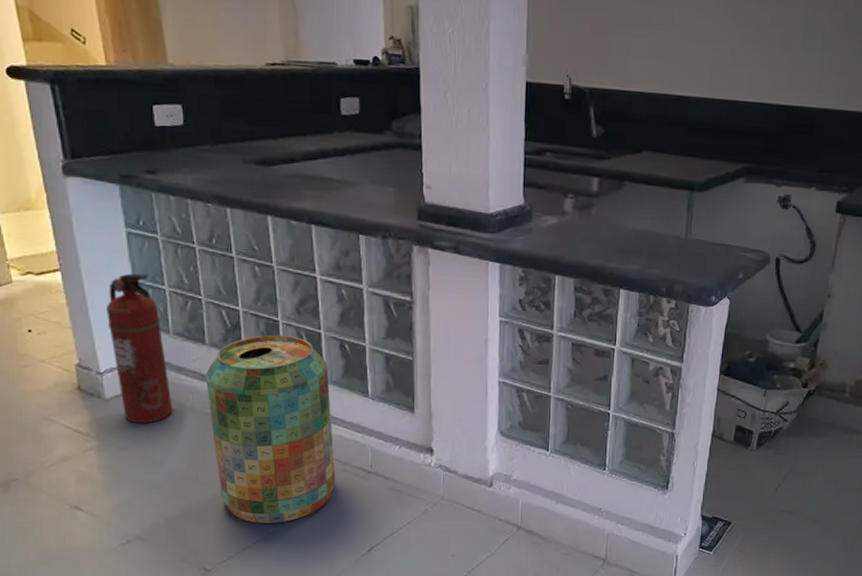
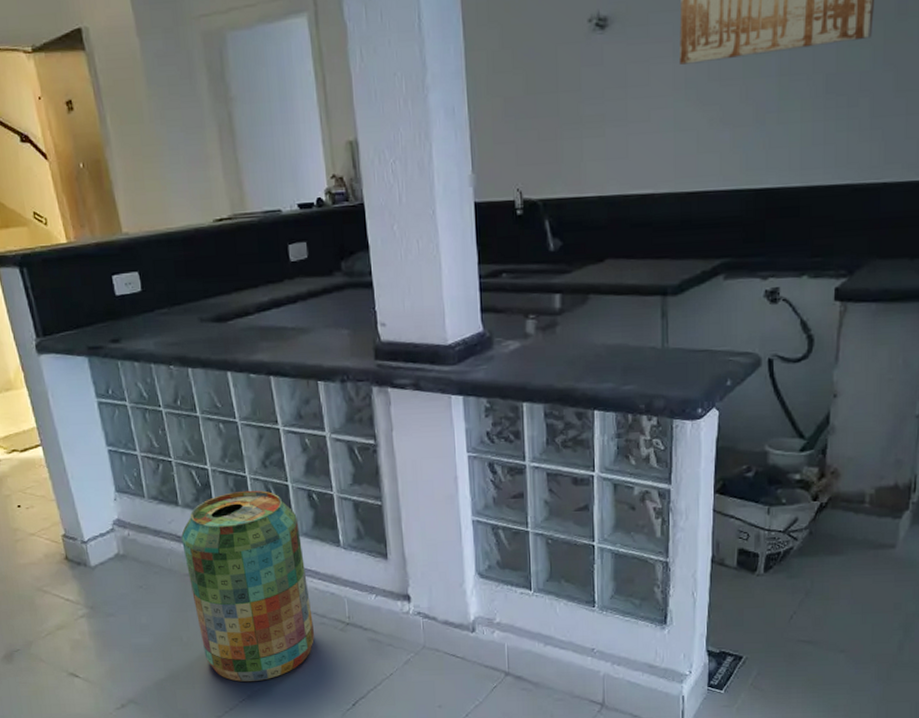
fire extinguisher: present [106,273,173,424] -> none [85,441,154,589]

